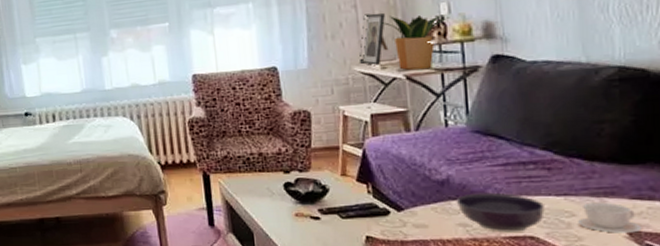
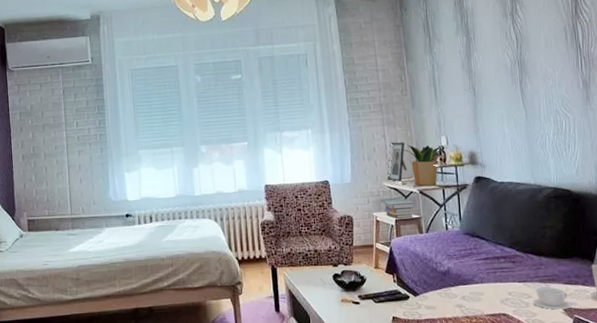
books: none [349,86,398,114] -> present [380,198,414,219]
bowl: present [456,192,545,232] -> none [454,280,512,311]

